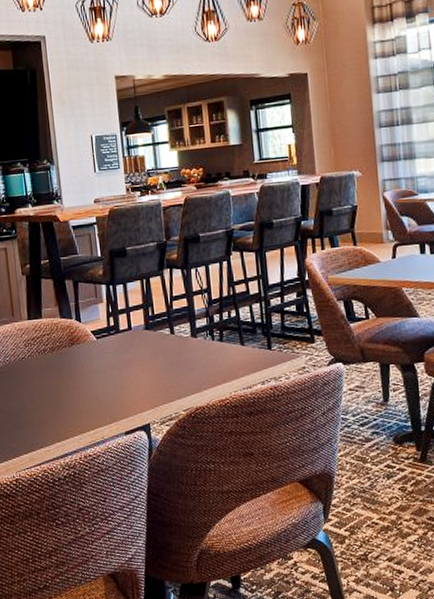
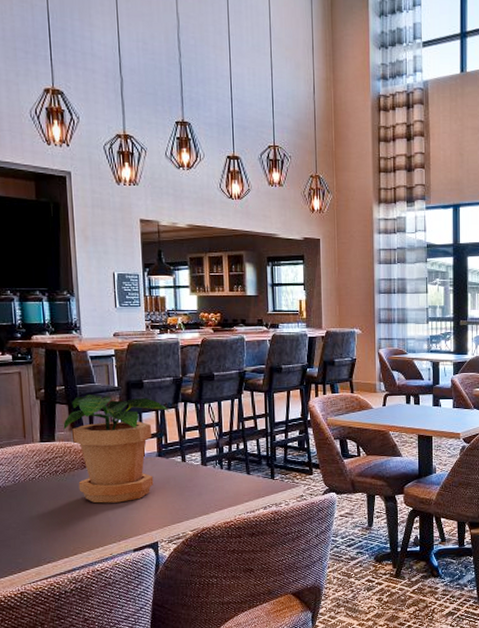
potted plant: none [49,265,155,383] -> present [63,393,170,503]

